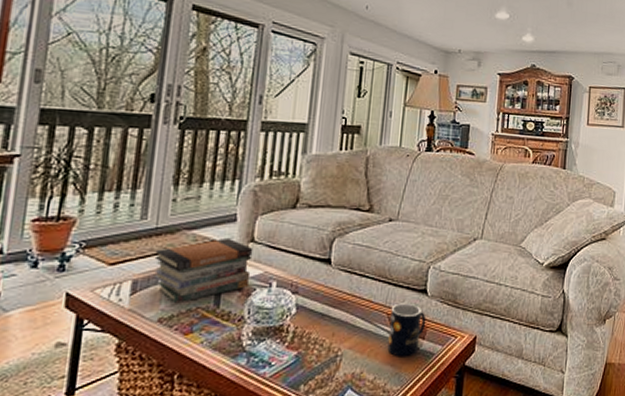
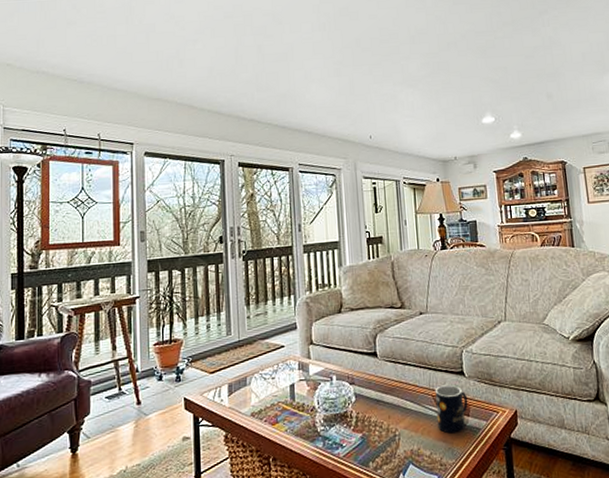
book stack: present [153,239,253,304] -> none [241,343,315,401]

